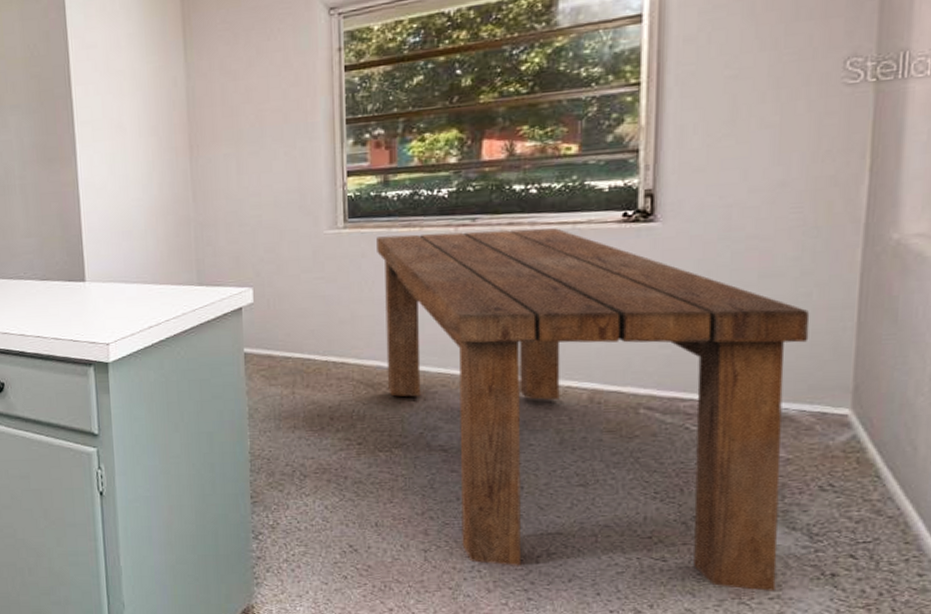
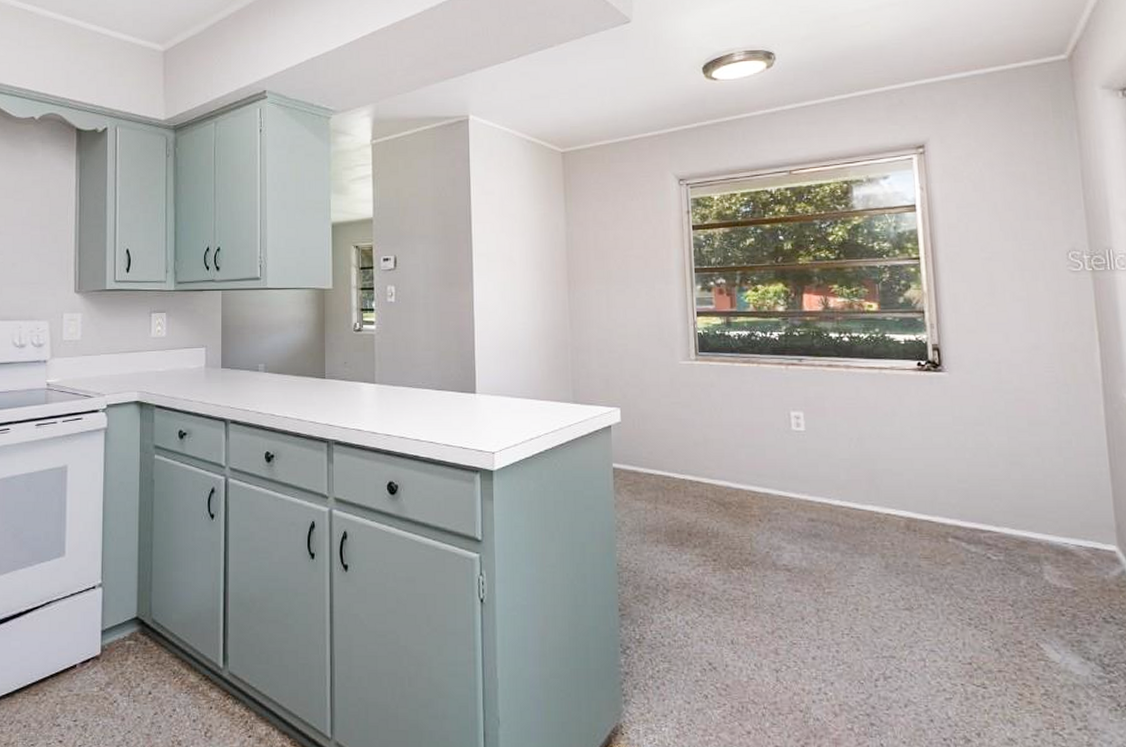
dining table: present [377,228,810,591] -> none [722,369,1082,722]

